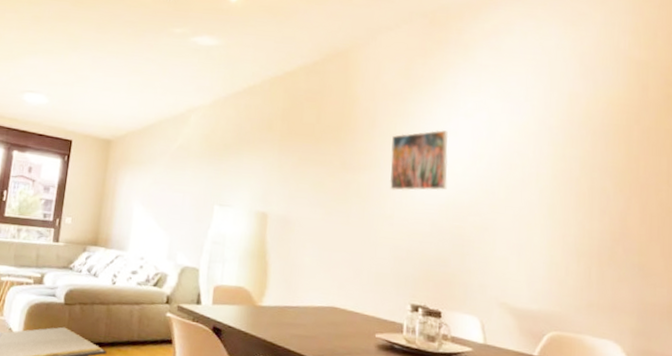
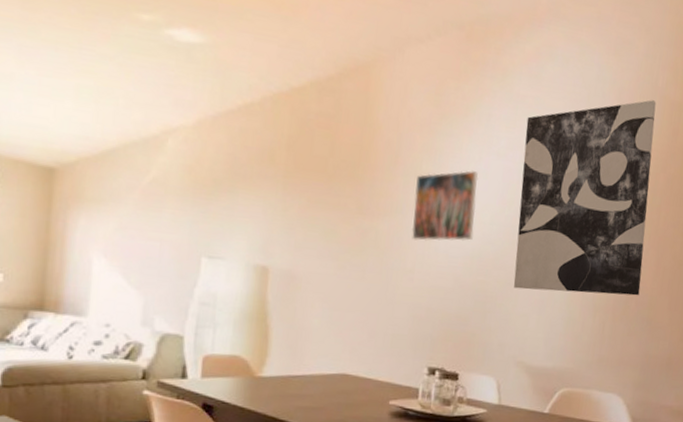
wall art: none [490,61,626,242] -> present [513,100,656,296]

